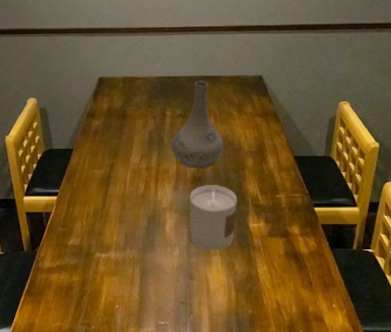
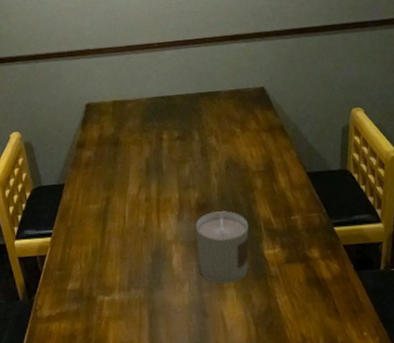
vase: present [172,80,224,169] -> none [171,97,229,196]

